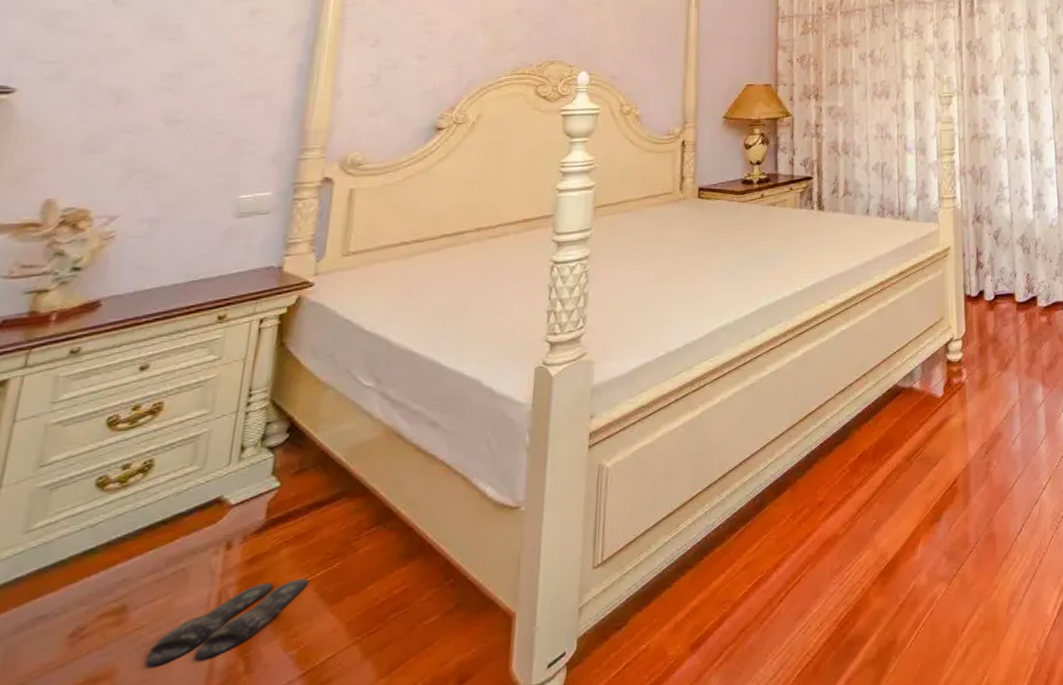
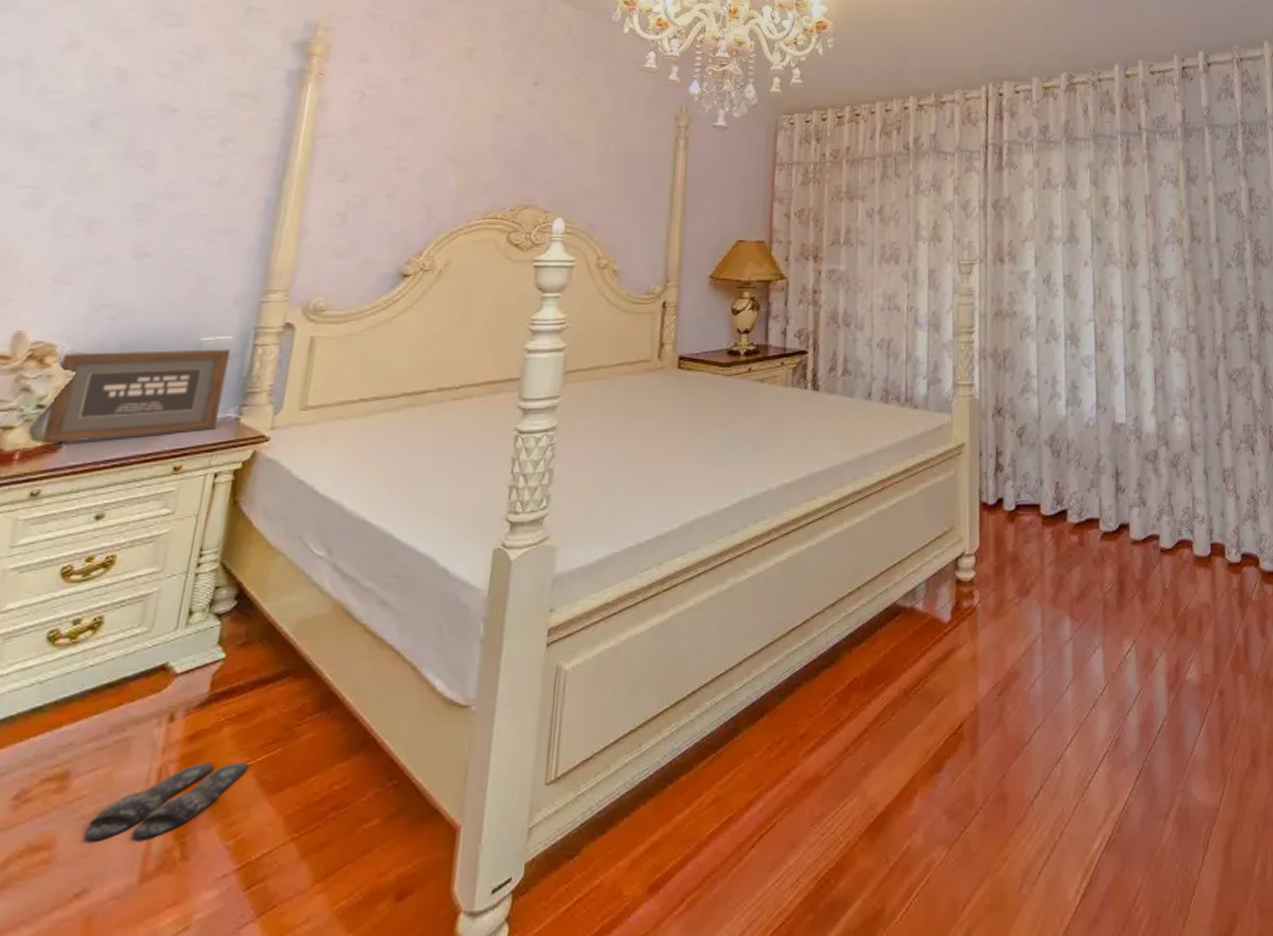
picture frame: none [78,204,270,304] -> present [41,349,230,444]

